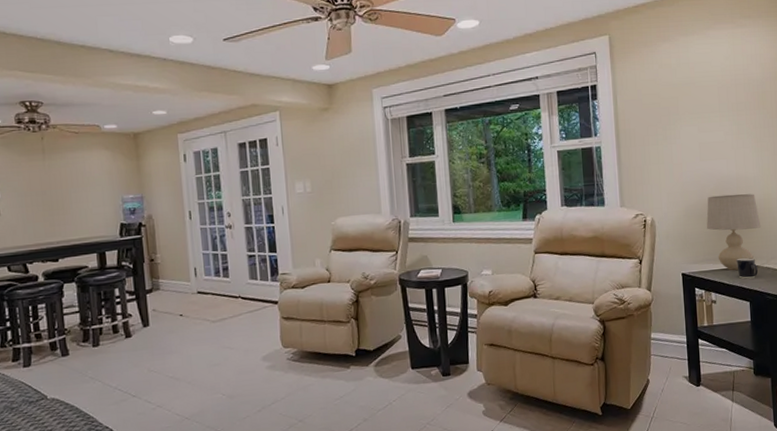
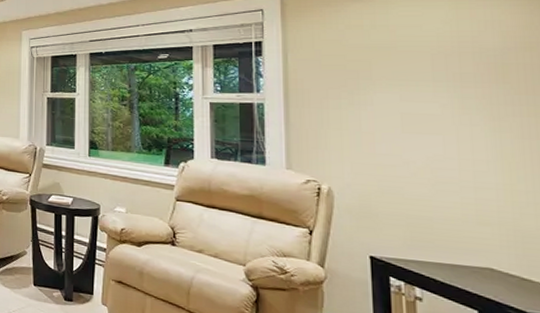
table lamp: present [706,193,762,271] -> none [410,174,500,269]
mug: present [736,257,758,279] -> none [456,253,492,283]

